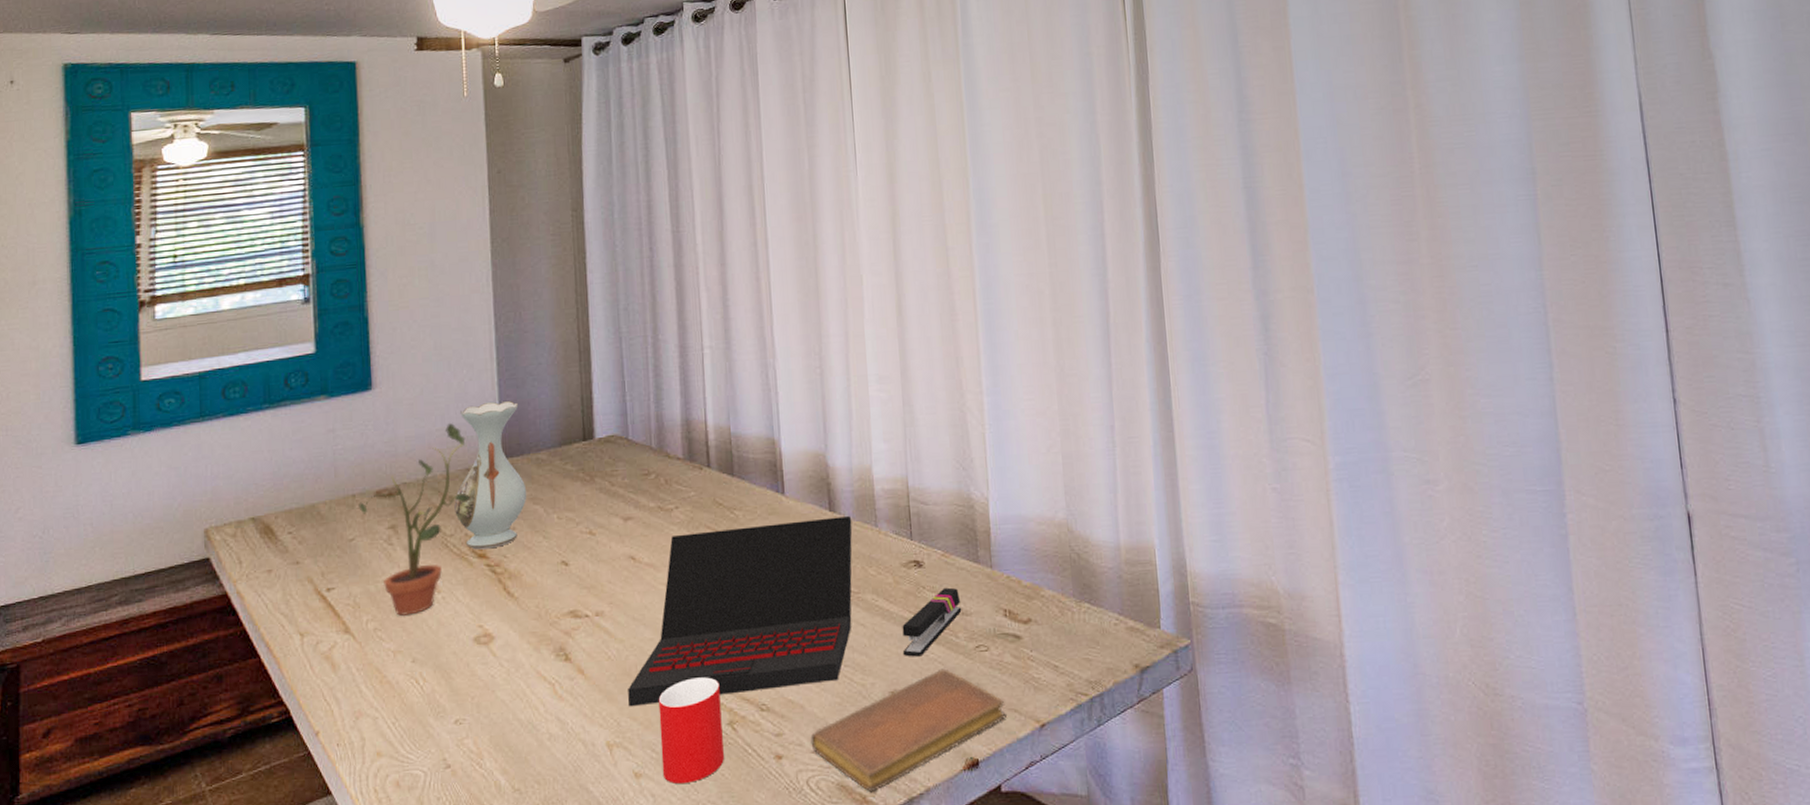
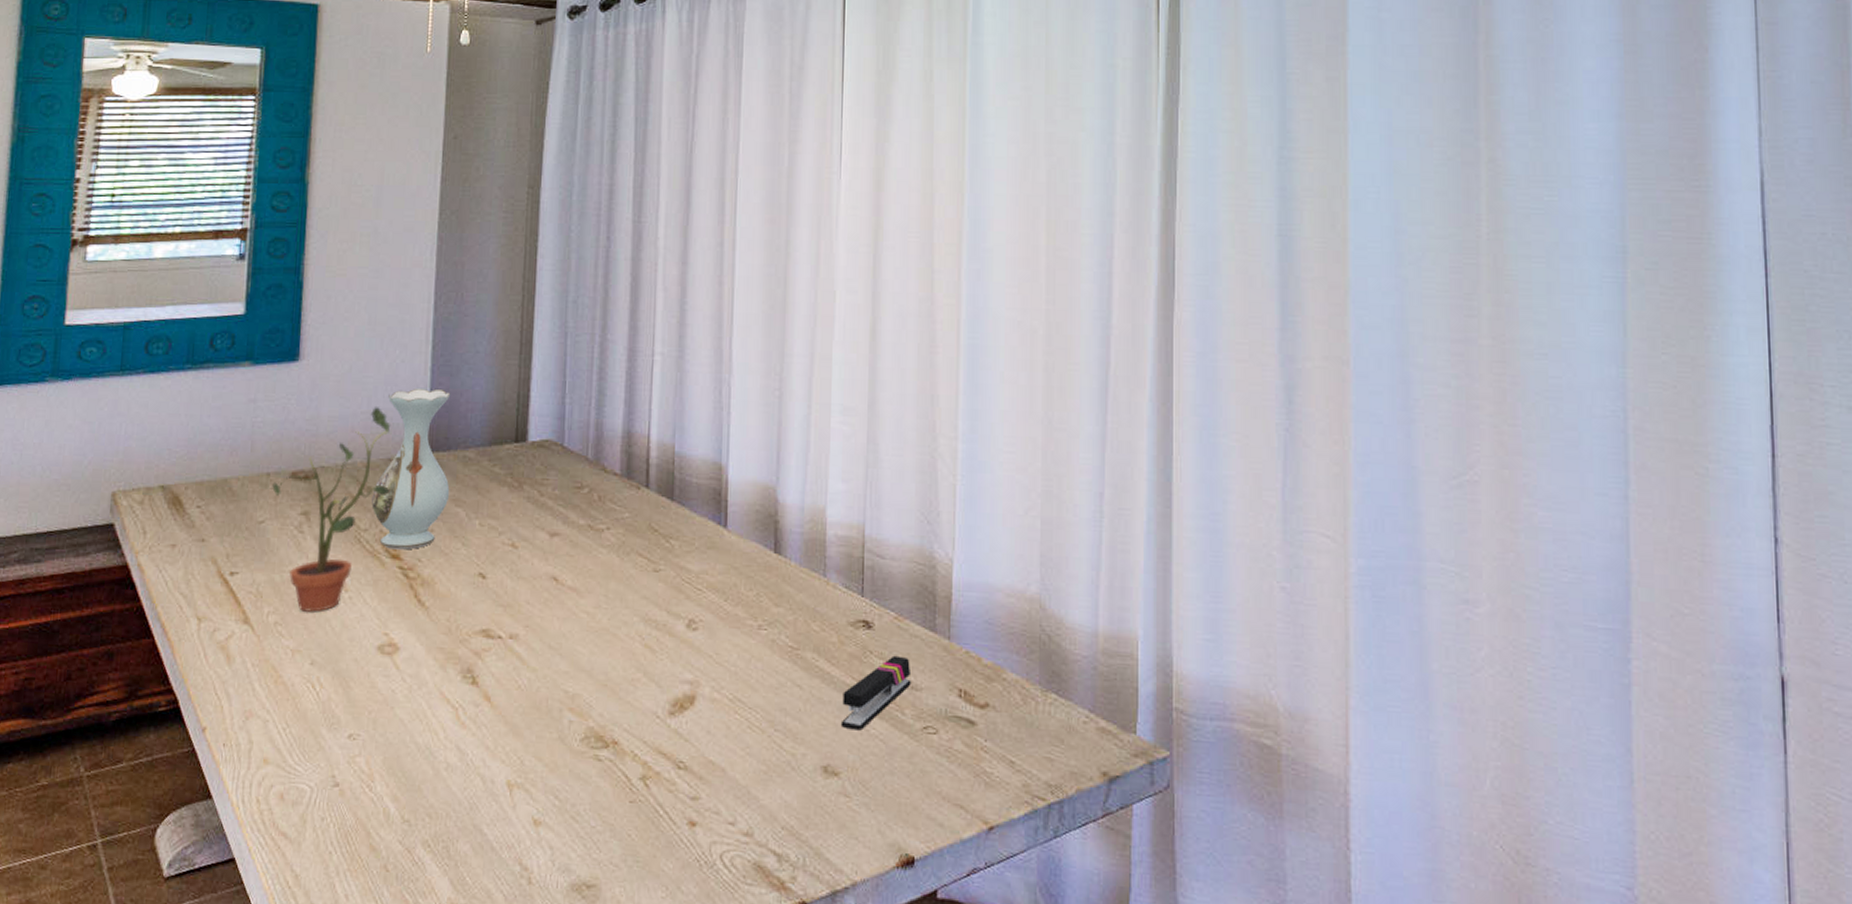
laptop: present [628,516,853,707] -> none [535,558,798,746]
cup: present [658,677,724,784] -> none [564,721,635,839]
notebook: present [810,668,1006,793] -> none [729,747,951,879]

